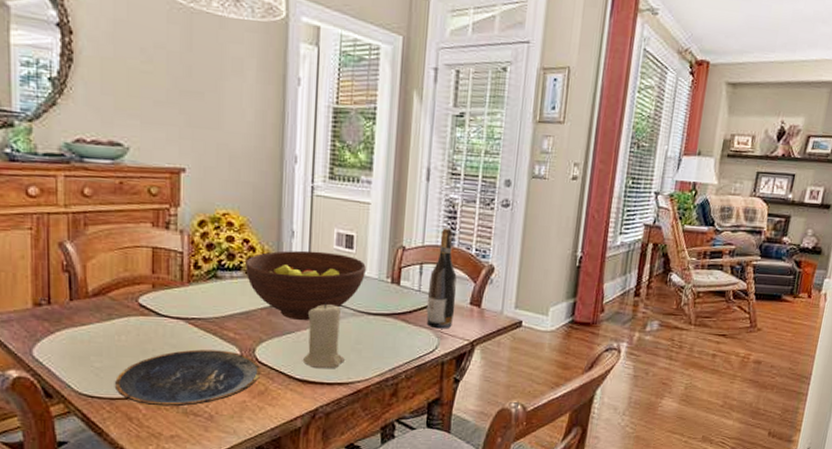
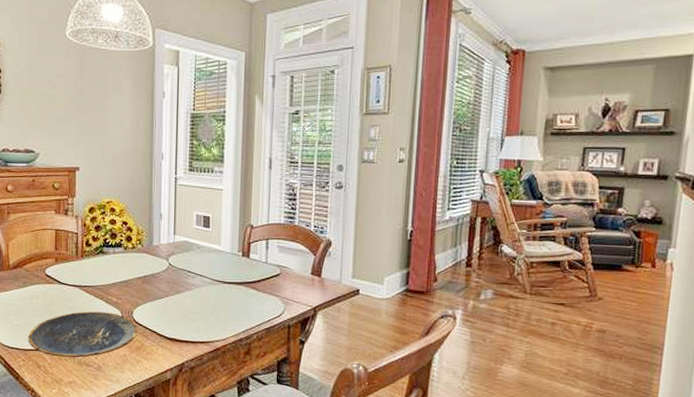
fruit bowl: present [245,250,366,320] -> none [125,230,221,288]
candle: present [303,302,345,369] -> none [171,272,205,329]
wine bottle: present [426,227,457,329] -> none [273,207,299,296]

